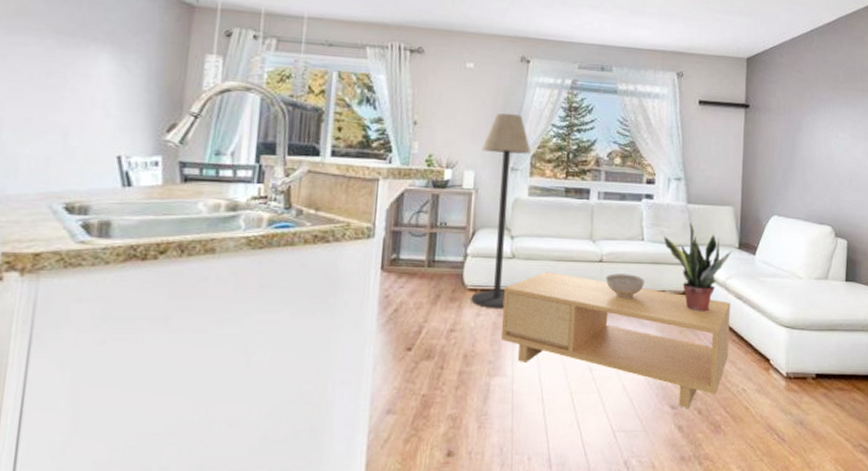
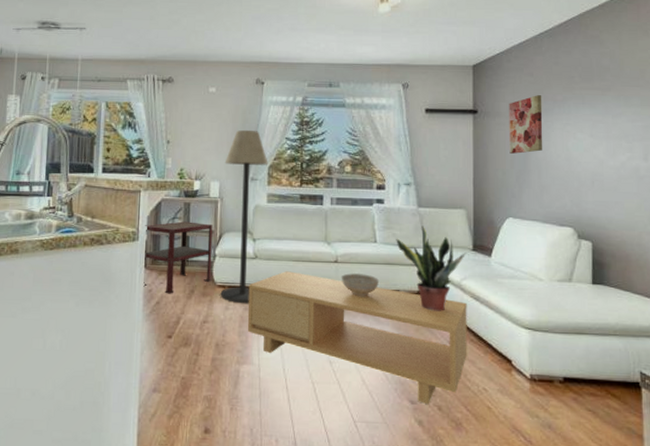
side table: none [379,216,465,300] -> present [143,221,213,294]
wall art: none [777,92,810,151] -> present [509,95,543,154]

